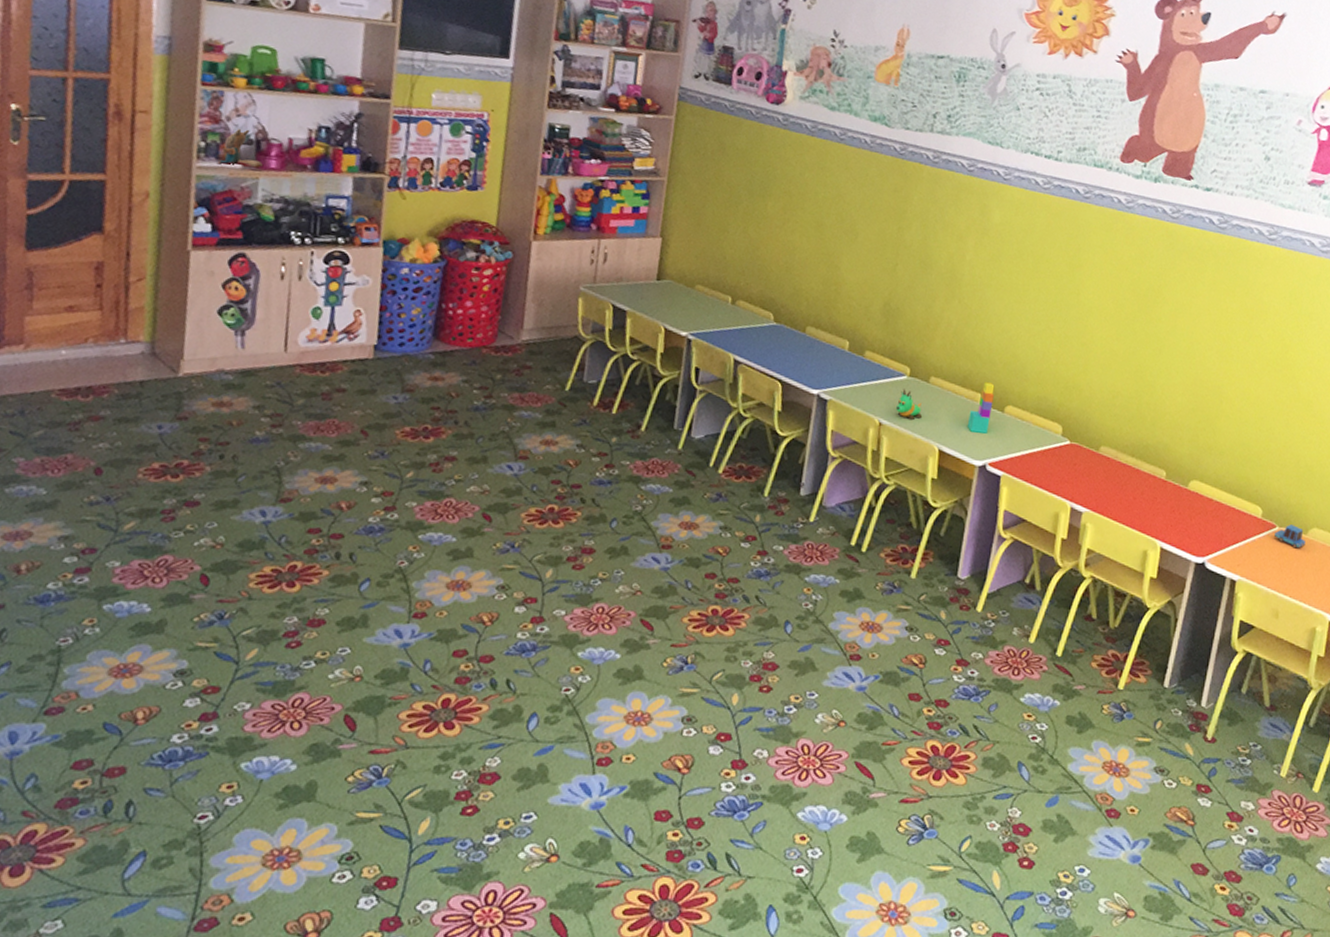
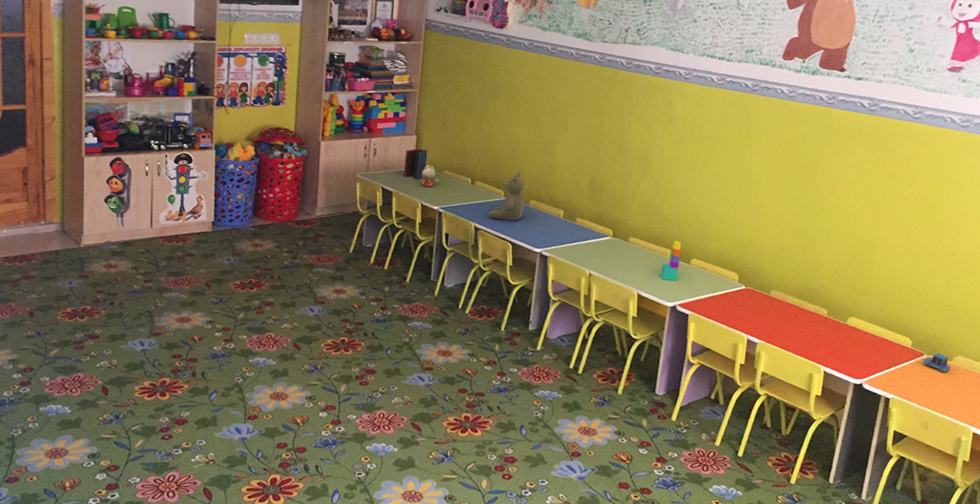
toy animal: present [216,128,264,168] -> none [98,67,130,96]
book: none [642,254,676,297] -> present [403,148,428,180]
stuffed toy: none [666,277,691,307] -> present [421,165,440,188]
teddy bear: none [752,290,801,354] -> present [488,172,525,221]
toy animal: present [895,389,922,420] -> none [601,247,623,271]

